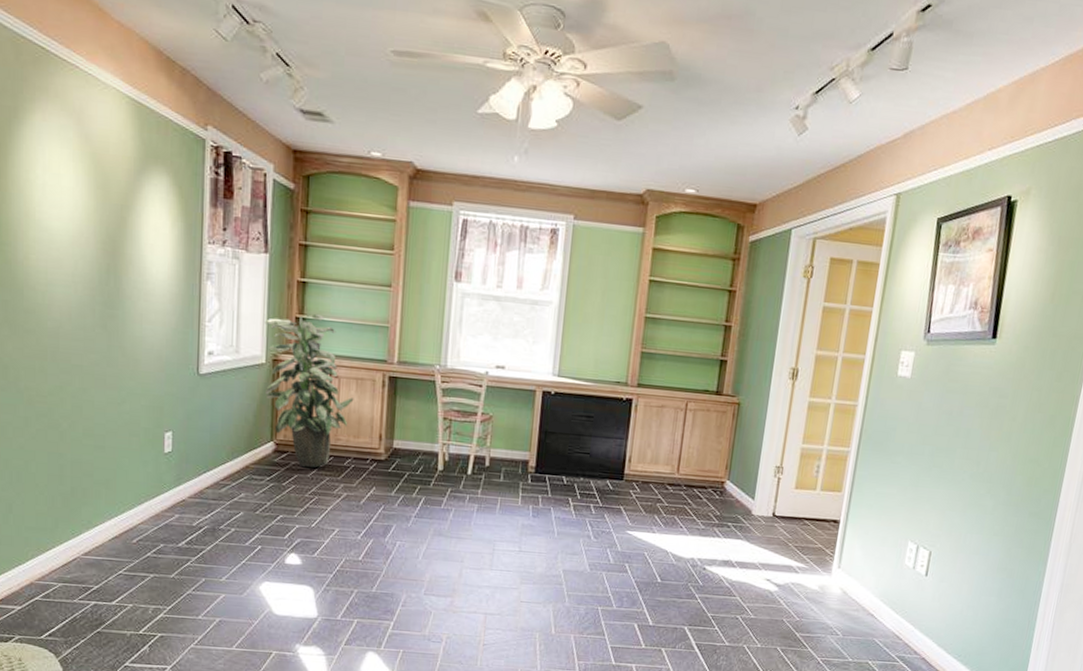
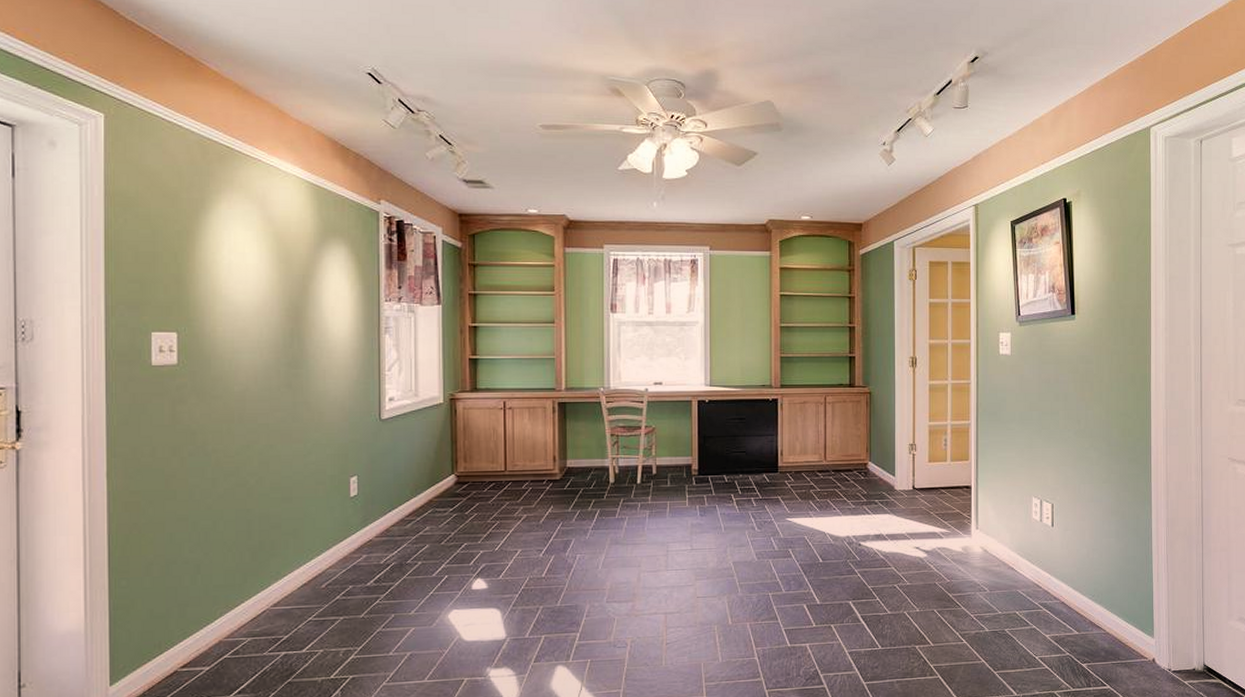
indoor plant: present [264,314,354,468] -> none [440,354,528,495]

